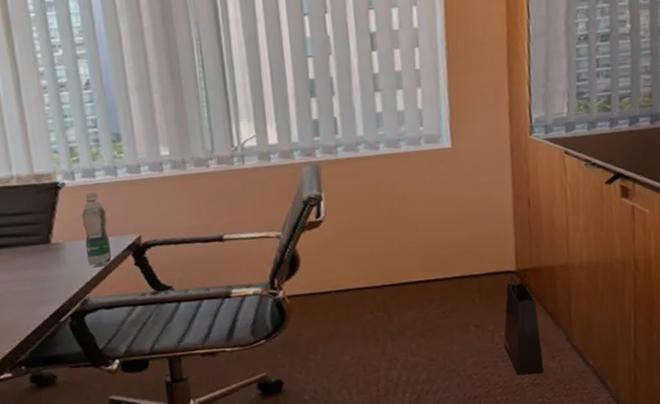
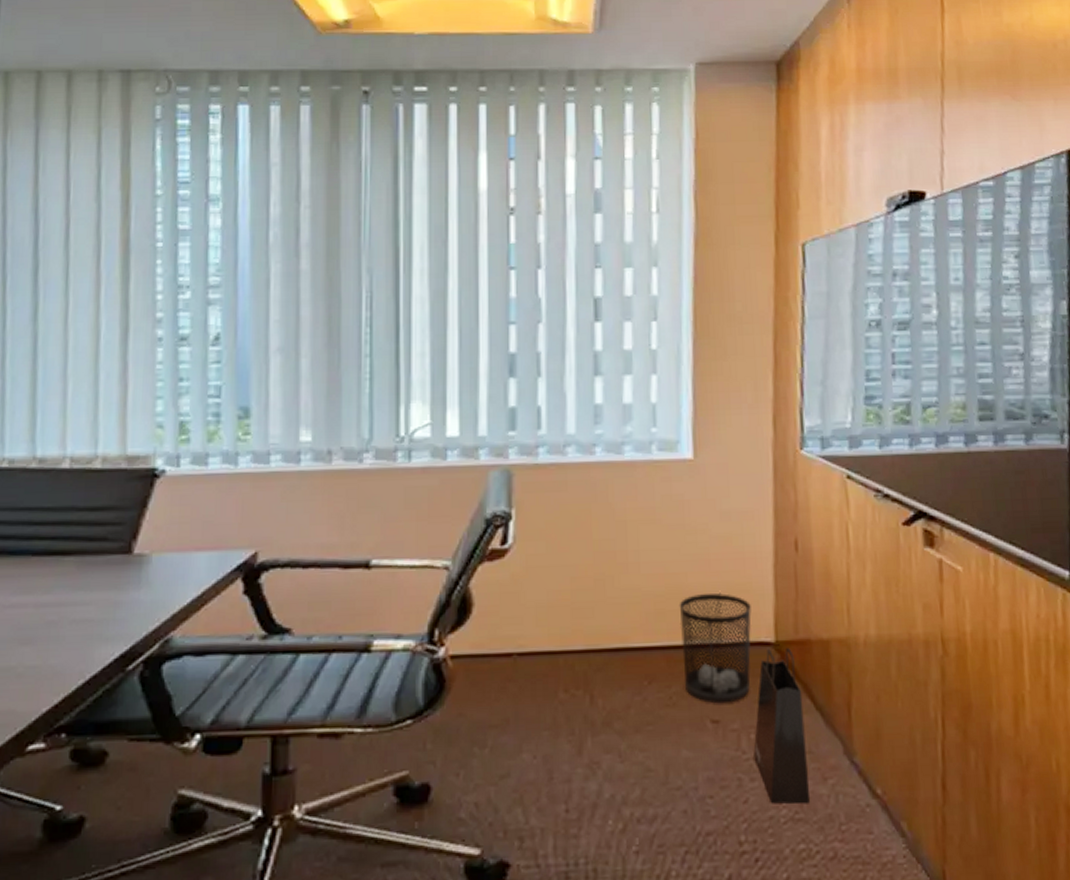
bottle: present [82,190,112,268] -> none [179,483,215,594]
waste bin: none [447,240,500,314] -> present [679,593,752,703]

